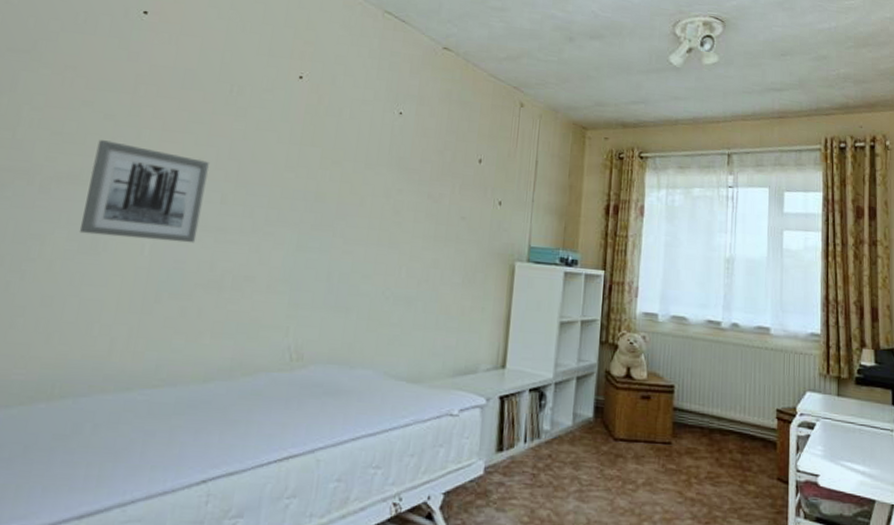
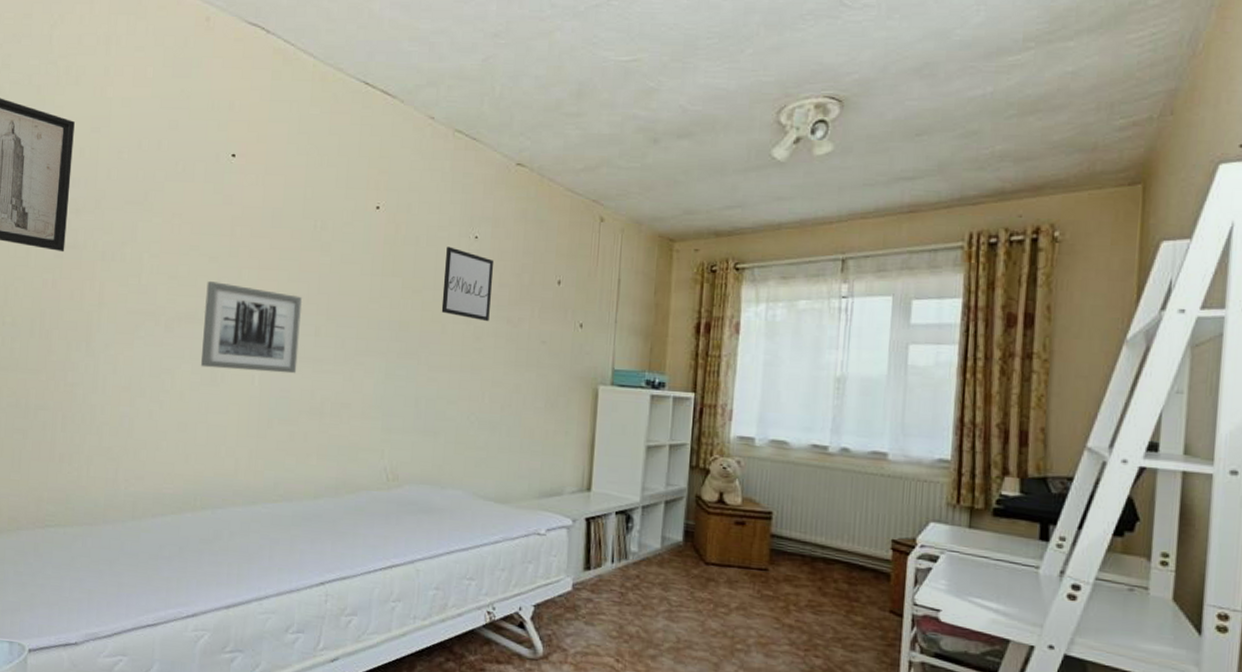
wall art: none [361,120,418,195] -> present [441,246,495,321]

